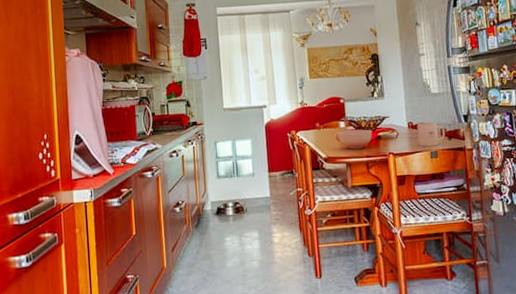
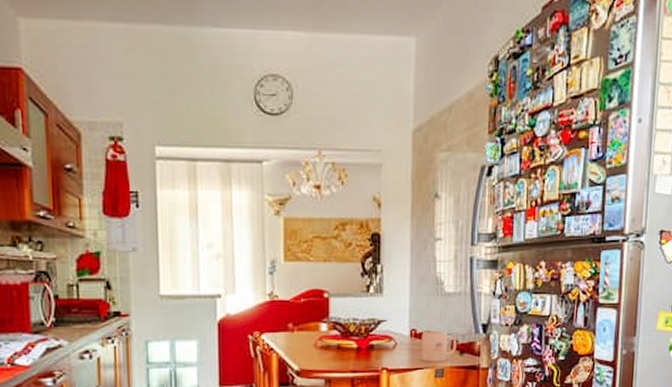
bowl: present [338,129,372,149] -> none [317,335,362,361]

